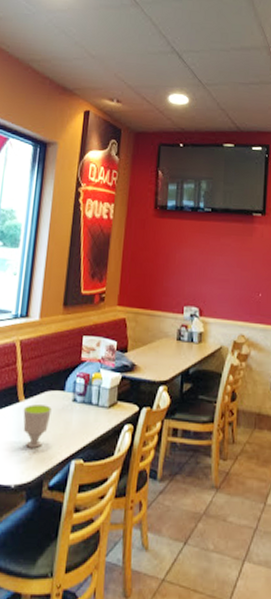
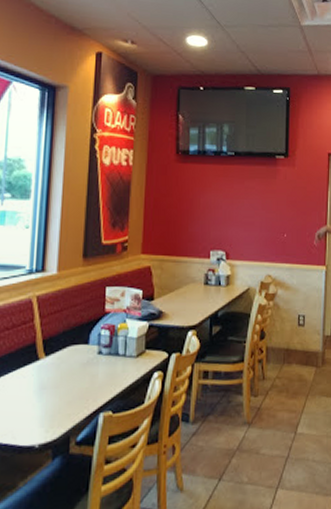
cup: present [23,404,52,448] -> none [44,360,76,405]

